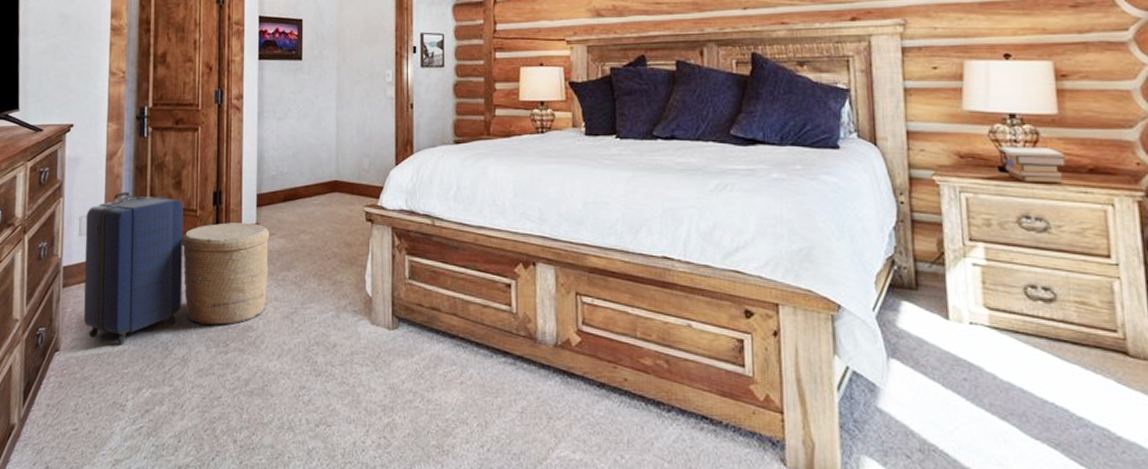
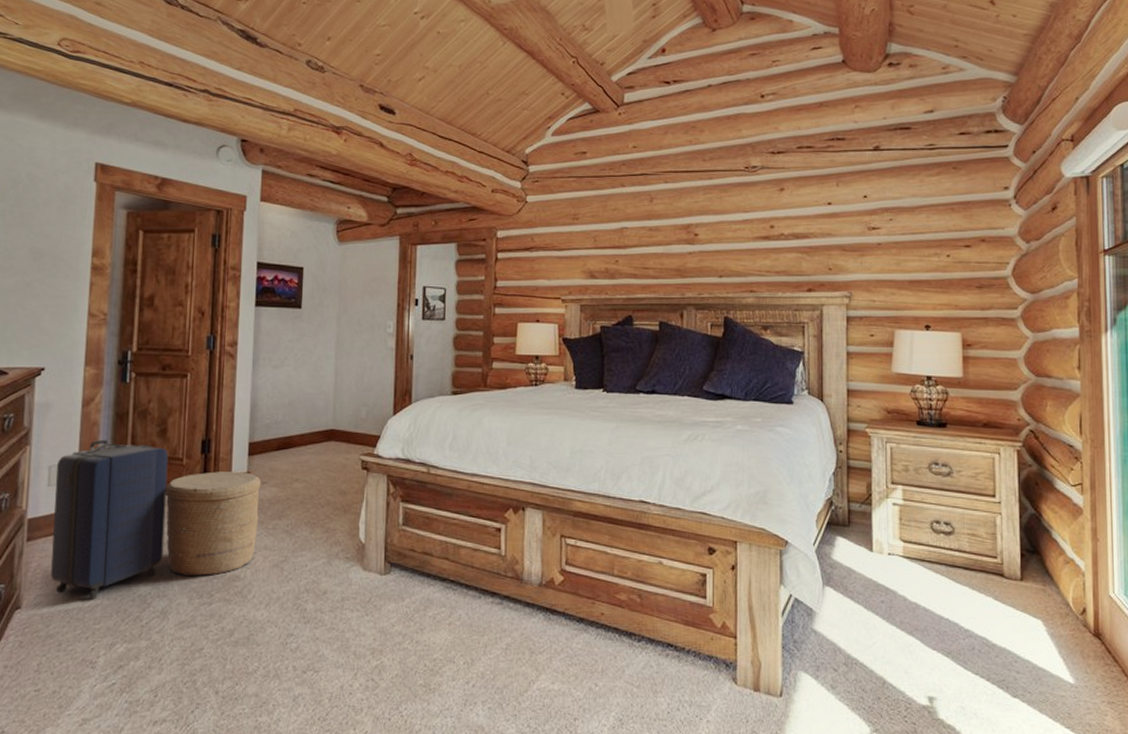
books: present [998,146,1066,184] -> none [917,404,966,436]

